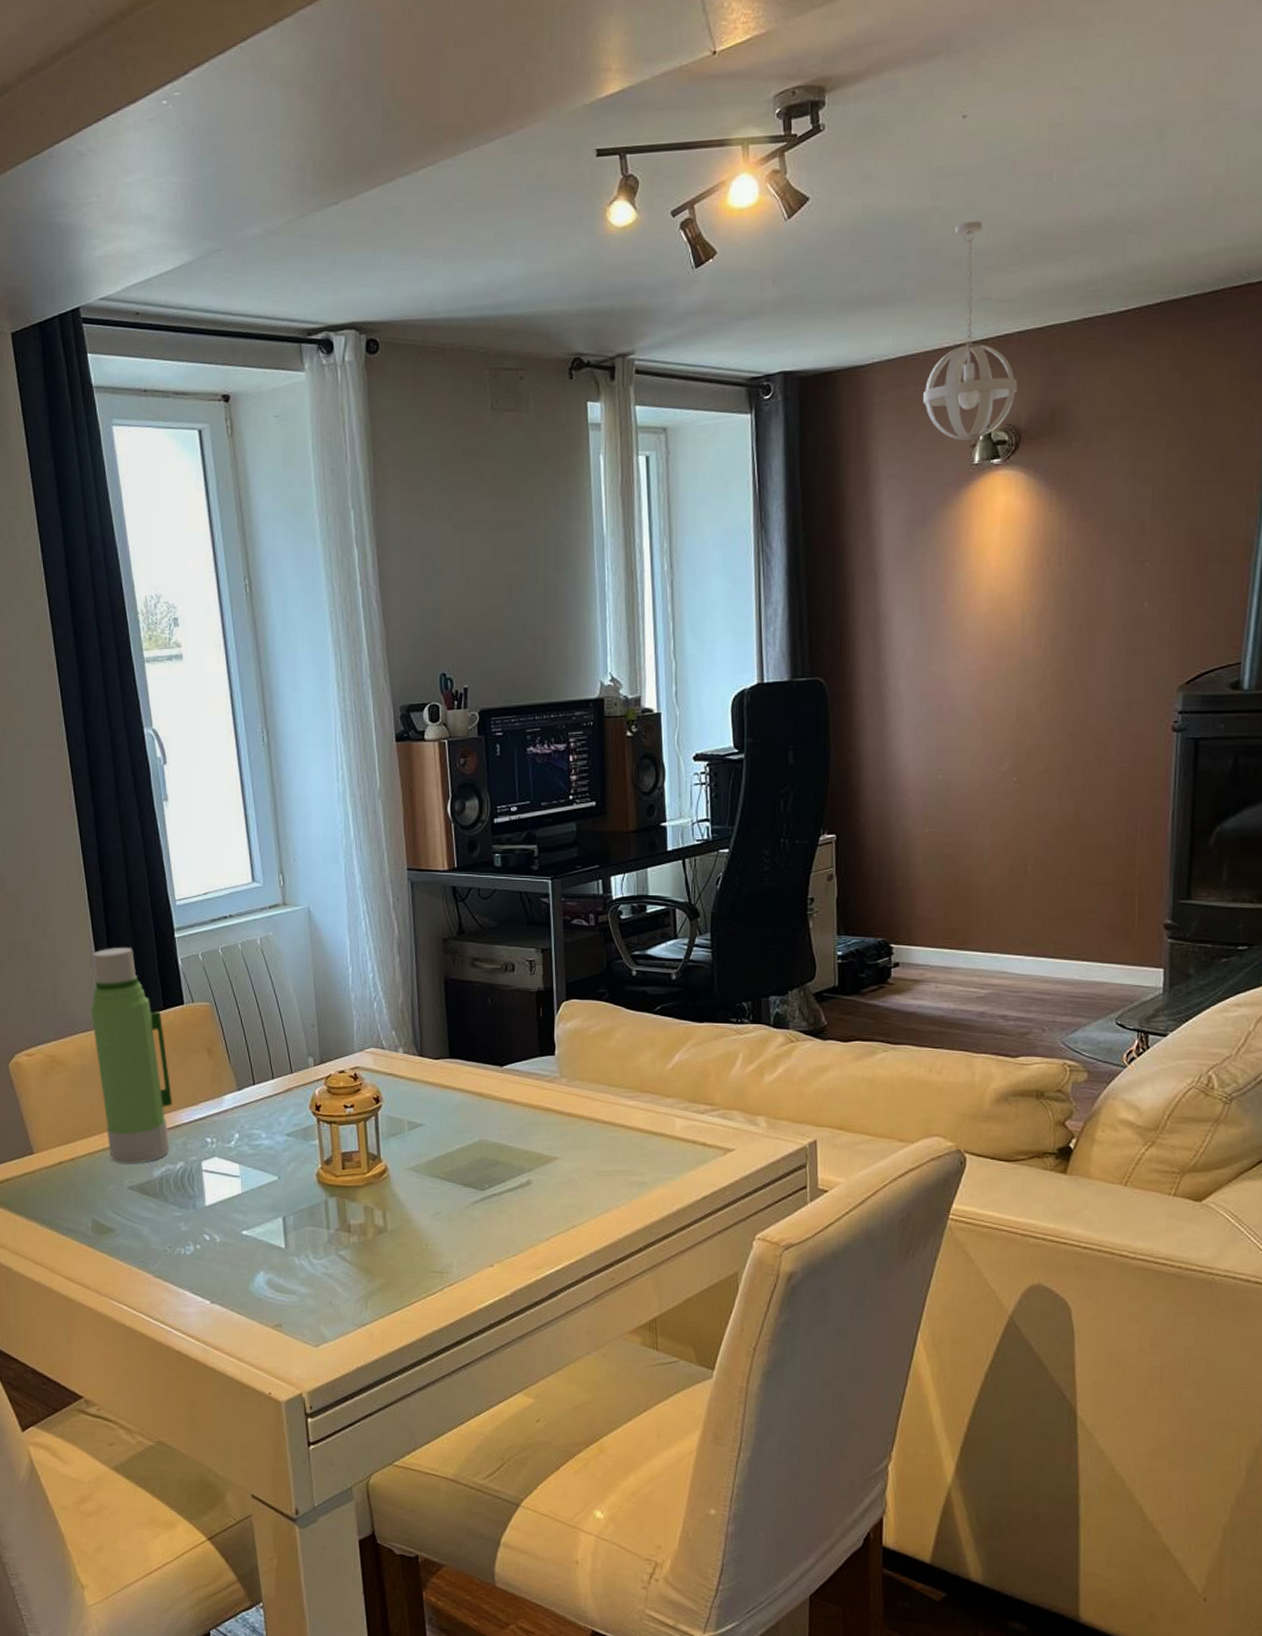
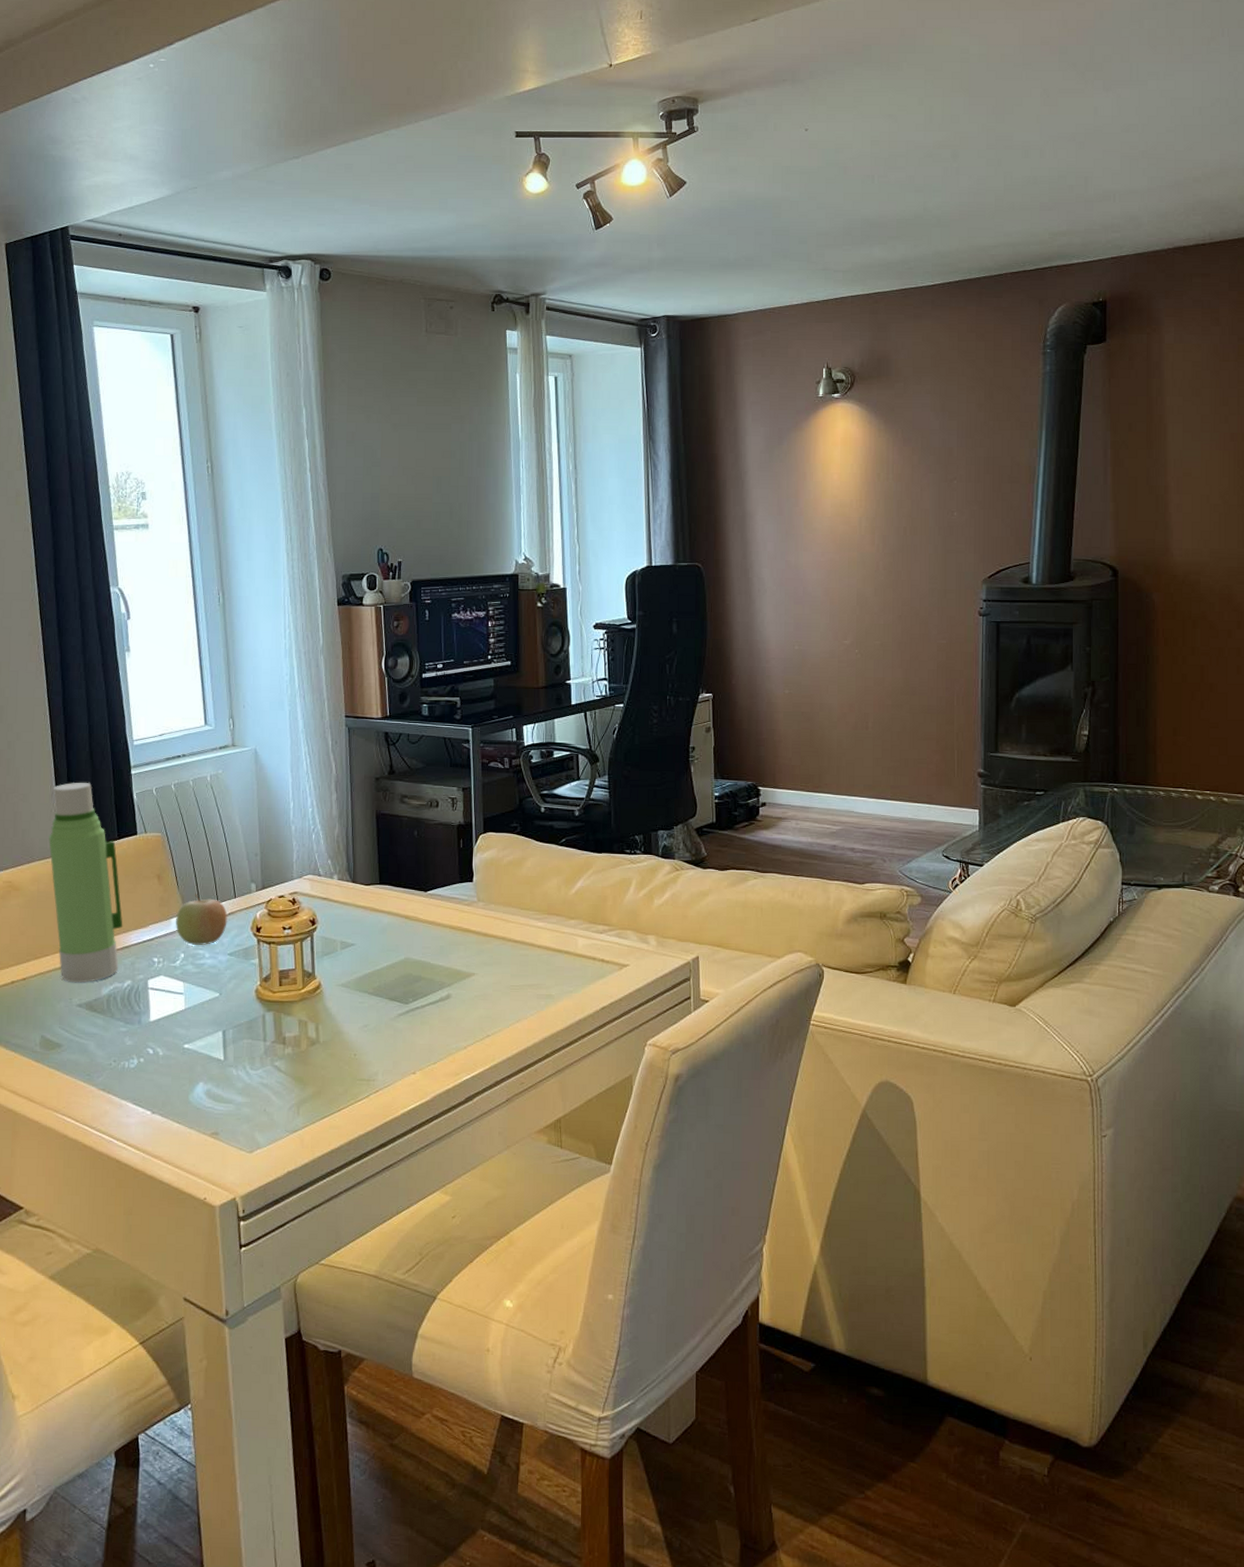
fruit: none [229,1069,284,1125] -> present [176,894,228,945]
pendant light: present [923,221,1018,440] -> none [778,209,852,378]

